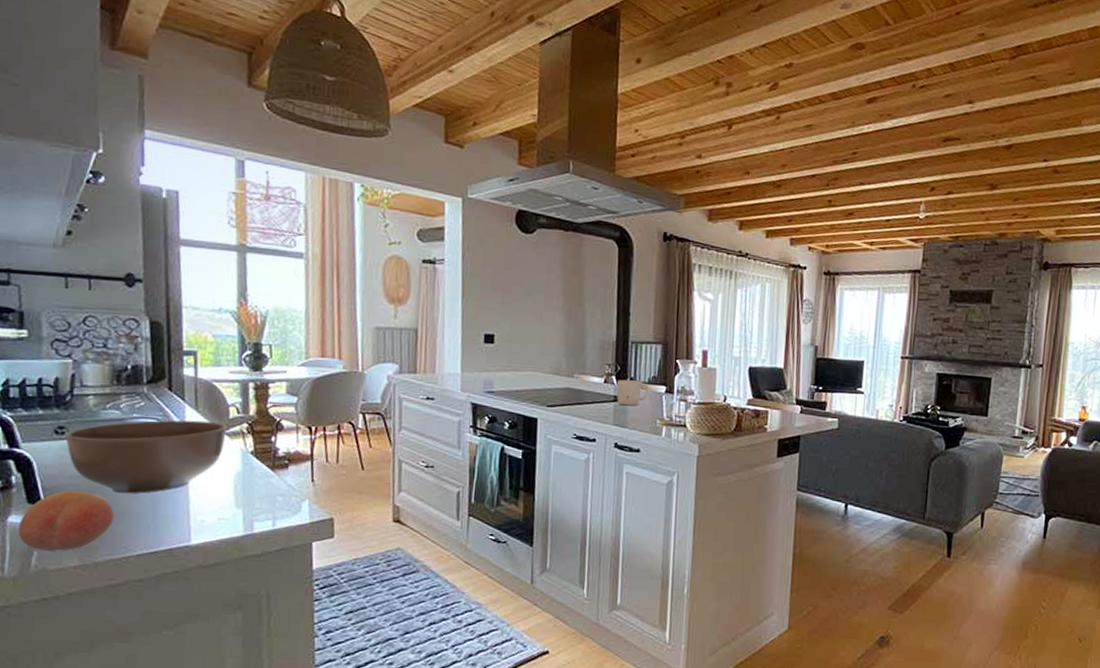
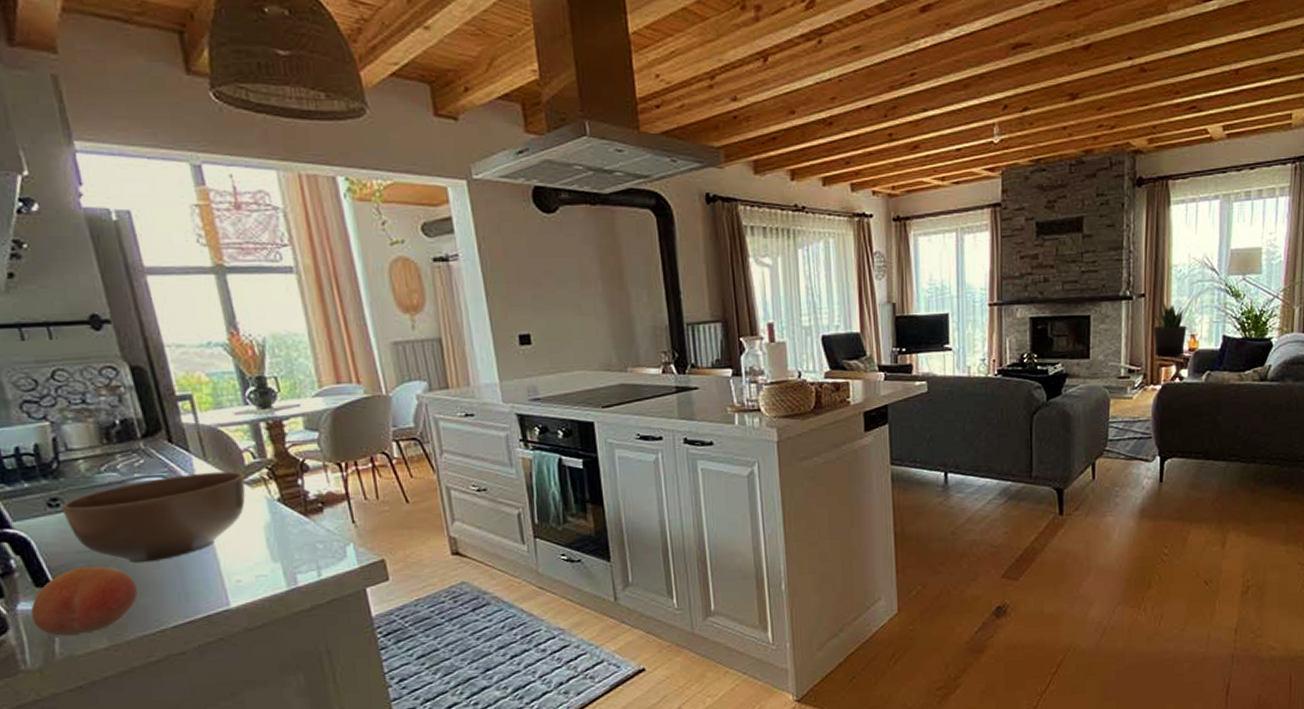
mug: present [616,379,649,406] -> none [676,366,714,396]
planter: none [1048,373,1079,425] -> present [1153,301,1187,357]

